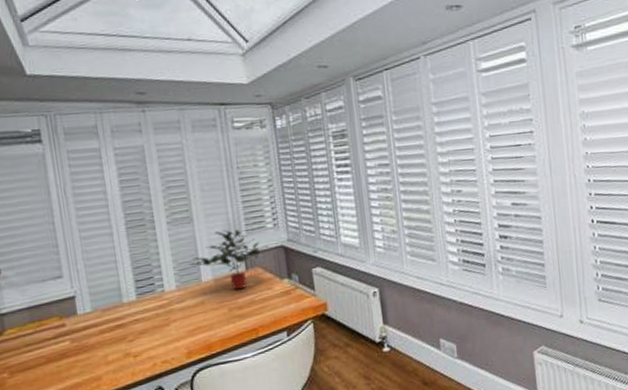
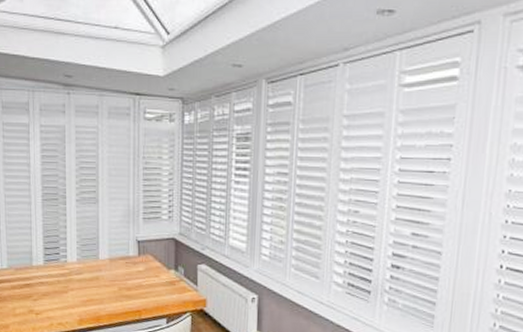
potted plant: present [189,229,269,290] -> none [90,215,161,272]

